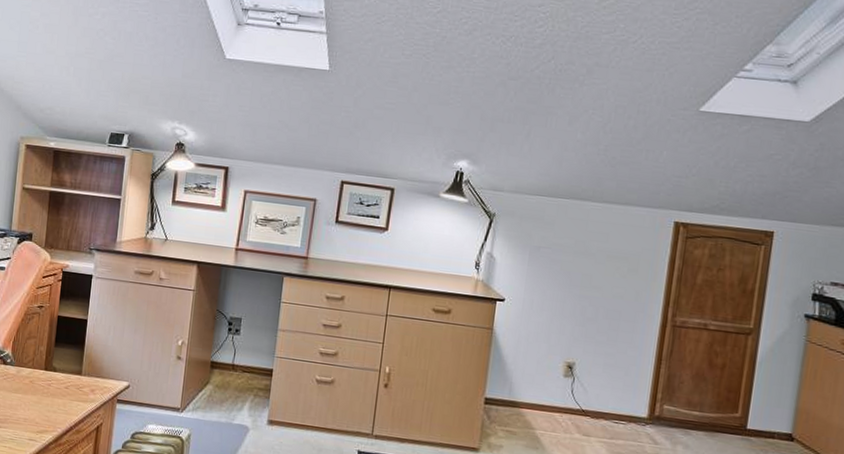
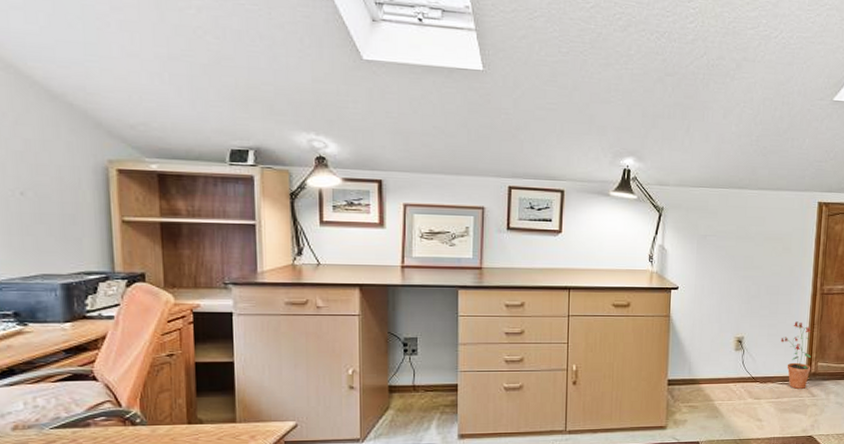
potted plant: none [619,354,658,433] -> present [780,321,812,389]

